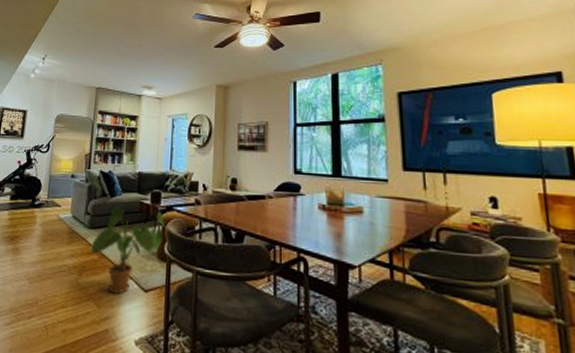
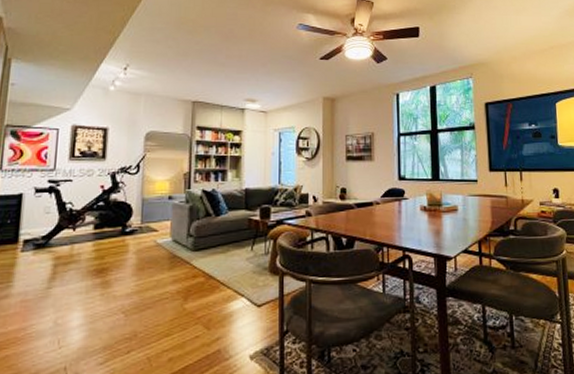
house plant: present [89,206,167,294] -> none [194,225,278,313]

